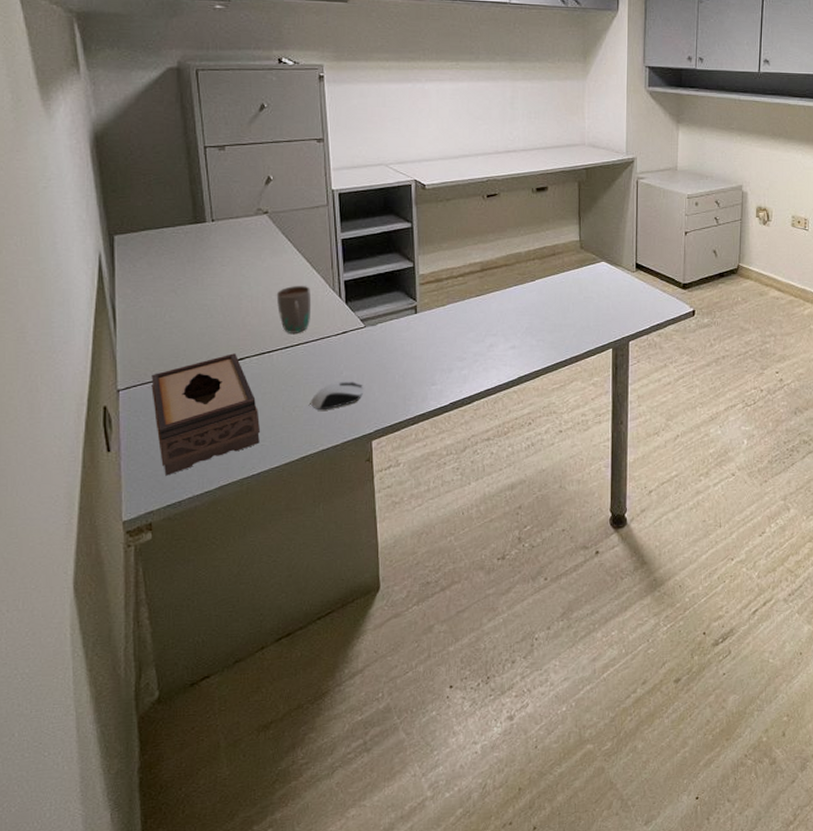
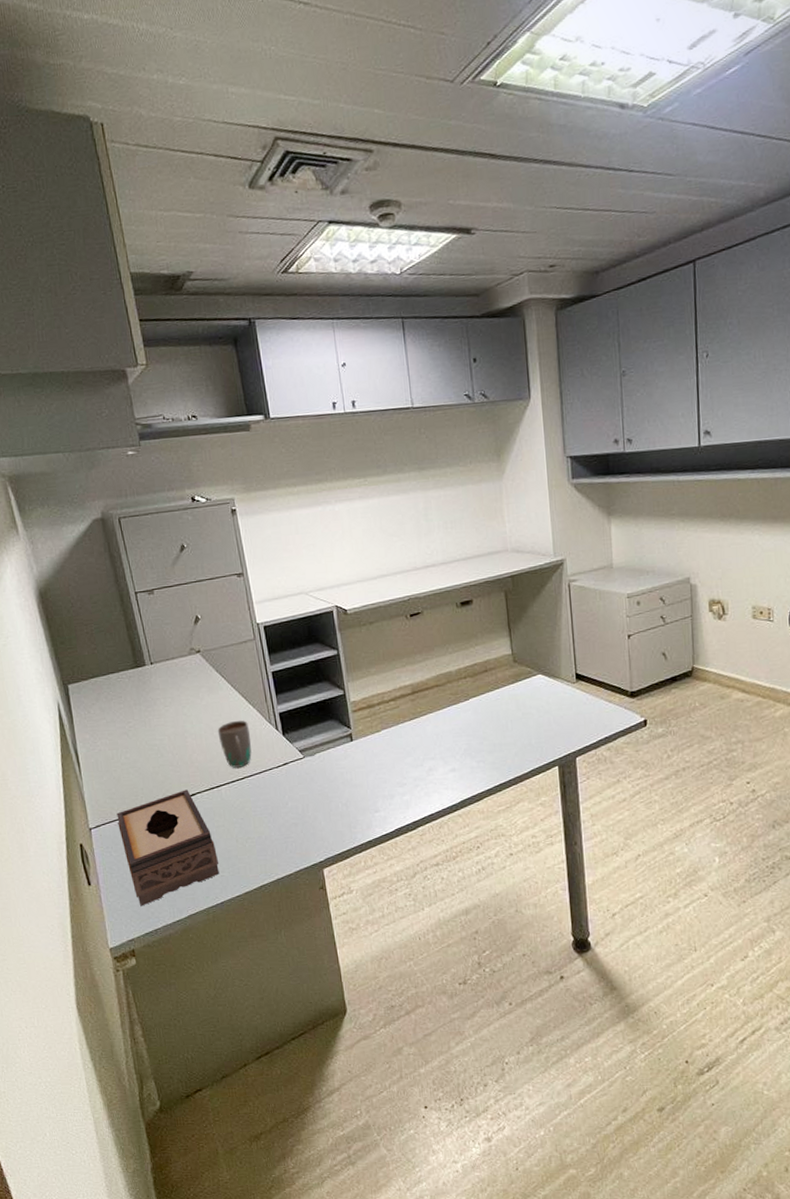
computer mouse: present [310,380,364,411] -> none [260,810,310,841]

